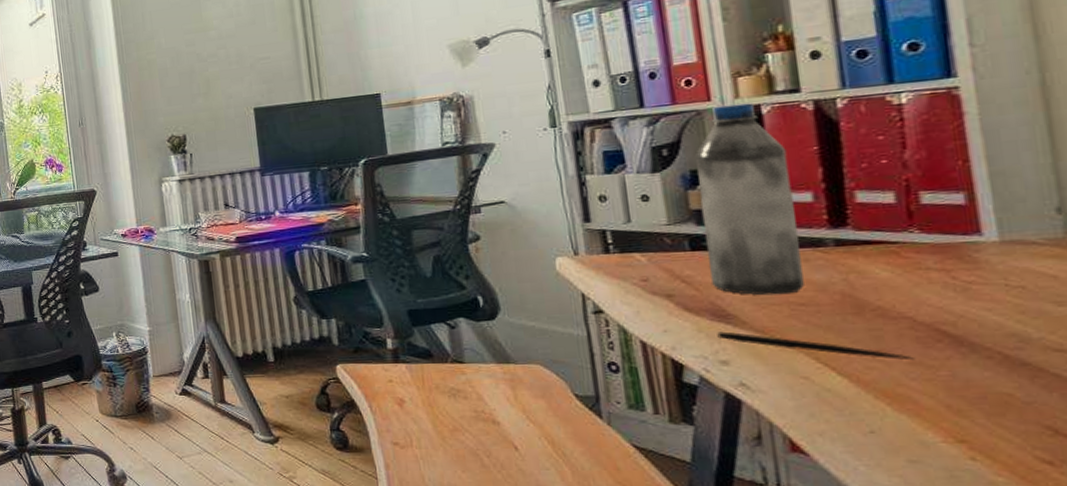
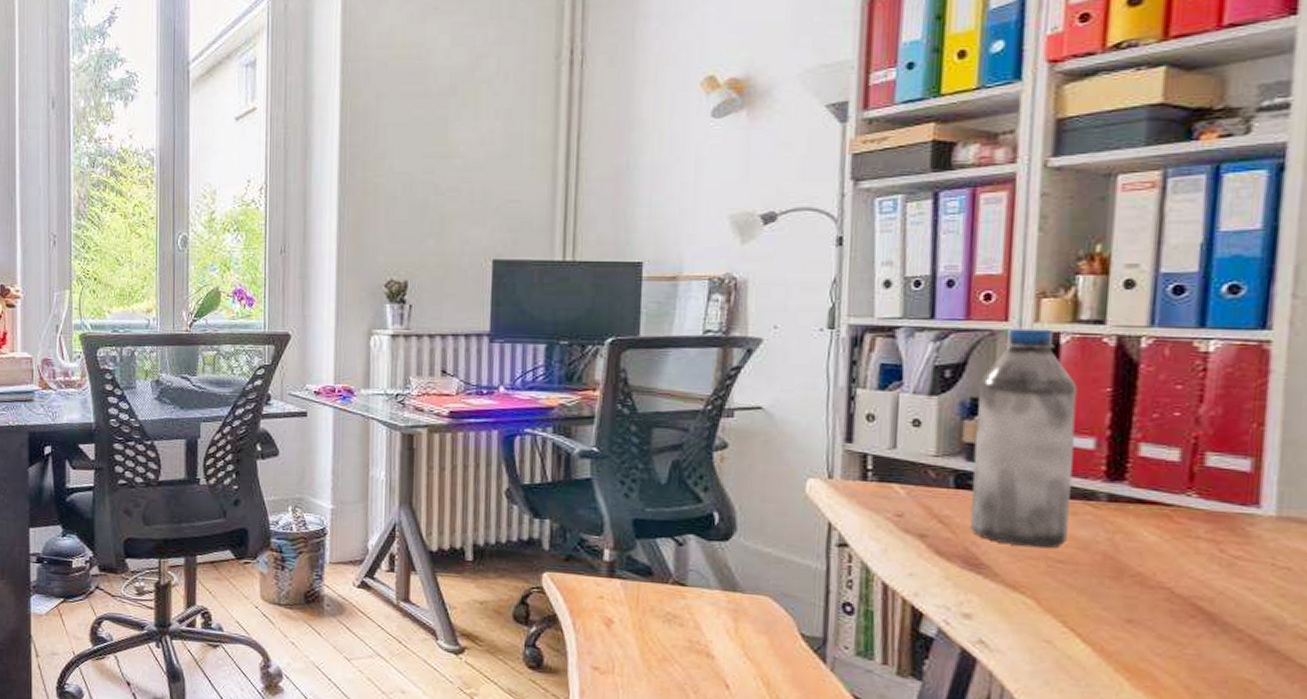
pen: present [717,331,915,361] -> none [965,581,1164,635]

